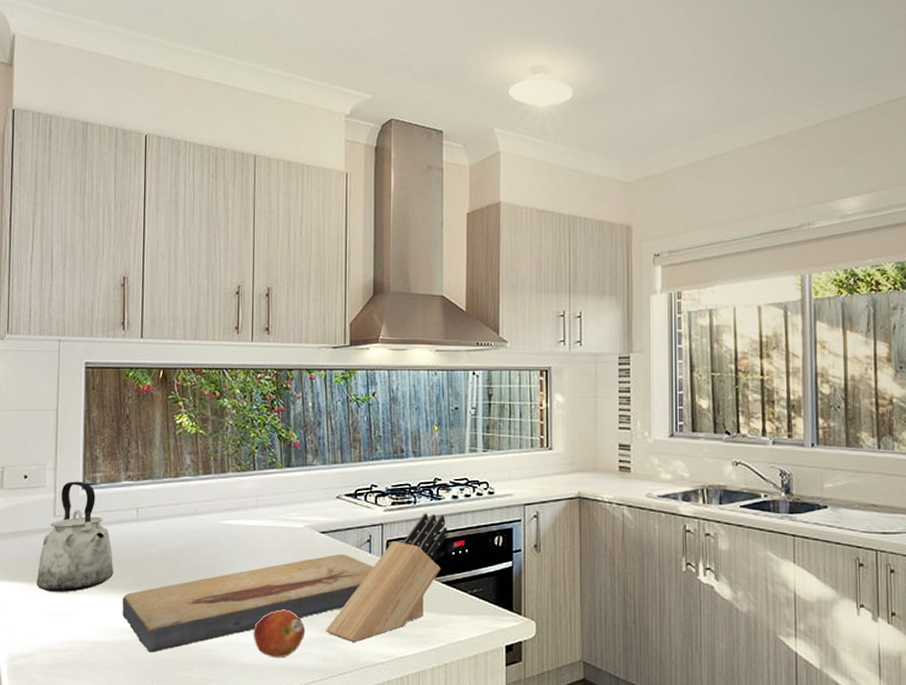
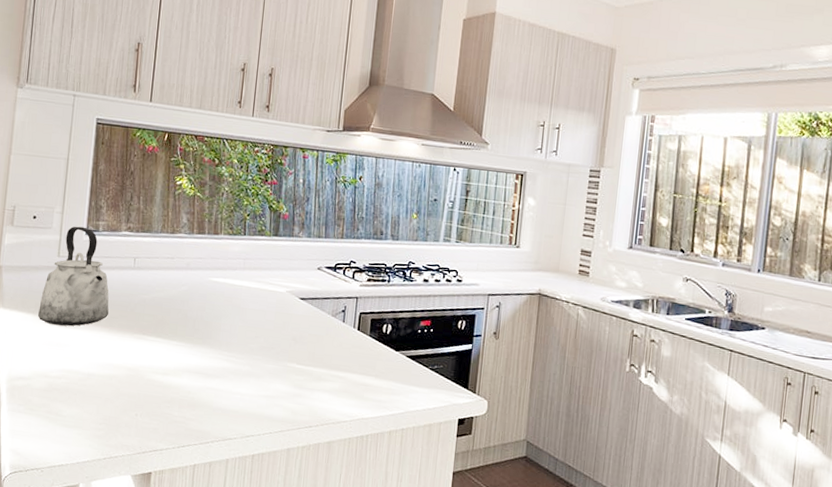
fish fossil: present [122,554,374,653] -> none [114,320,346,389]
fruit: present [253,609,306,658] -> none [230,363,279,407]
knife block: present [326,513,448,642] -> none [297,292,417,400]

